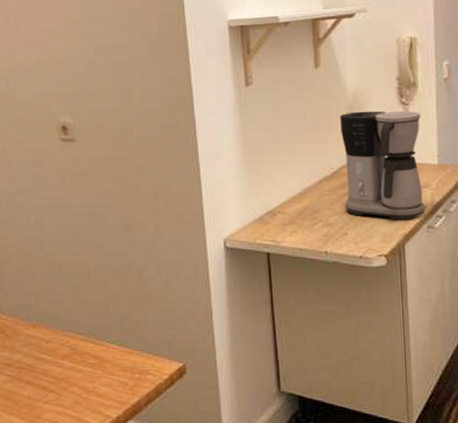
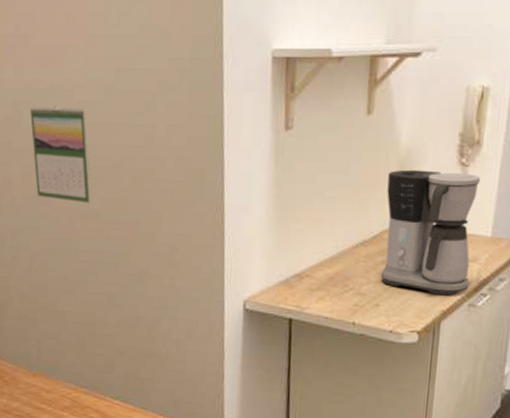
calendar: none [21,80,79,163] -> present [30,105,91,203]

